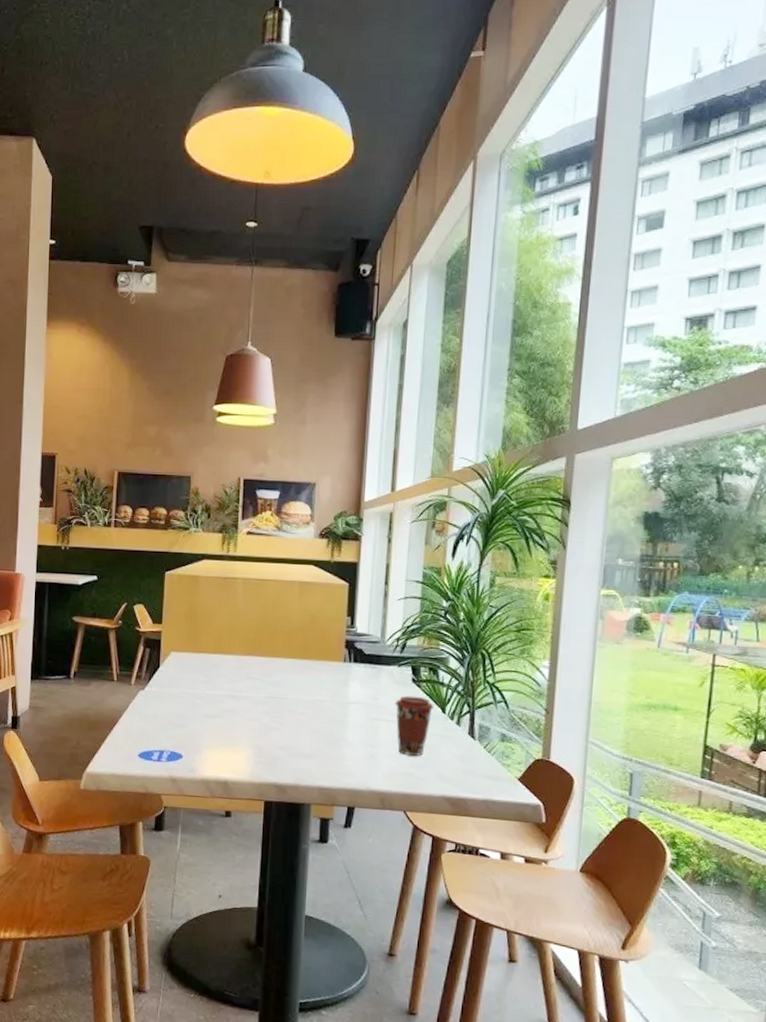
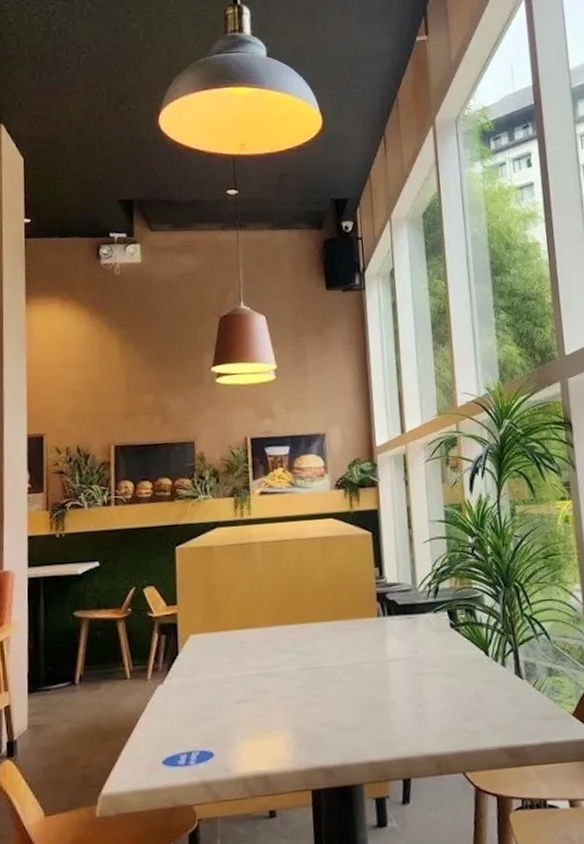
coffee cup: present [395,695,434,756] -> none [436,642,477,709]

